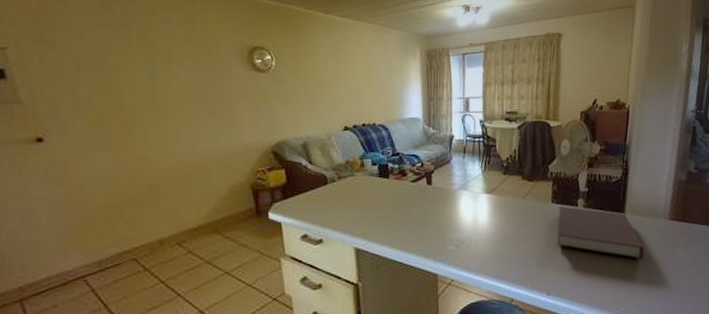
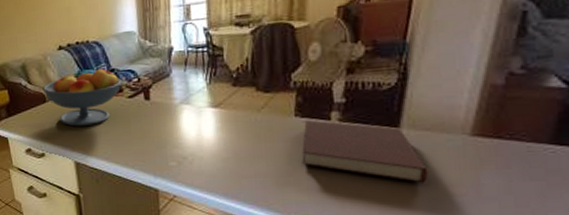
fruit bowl: none [324,152,406,210] -> present [42,68,122,126]

